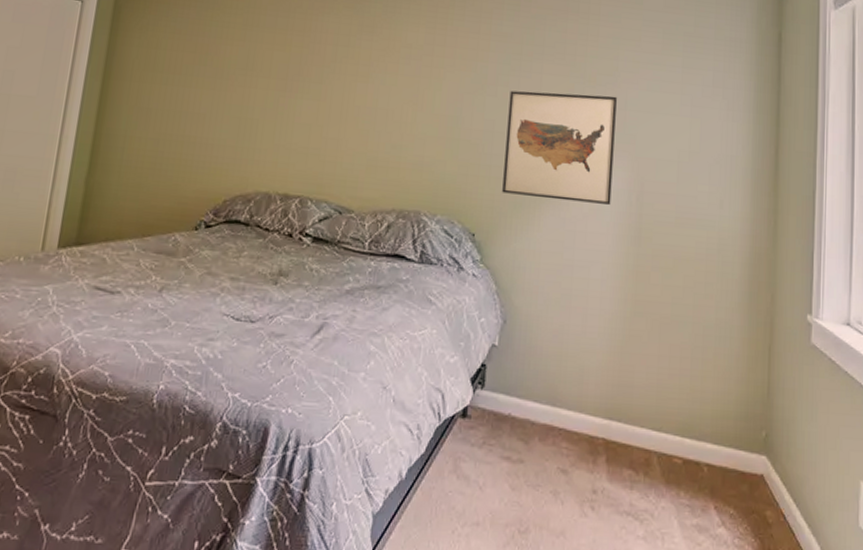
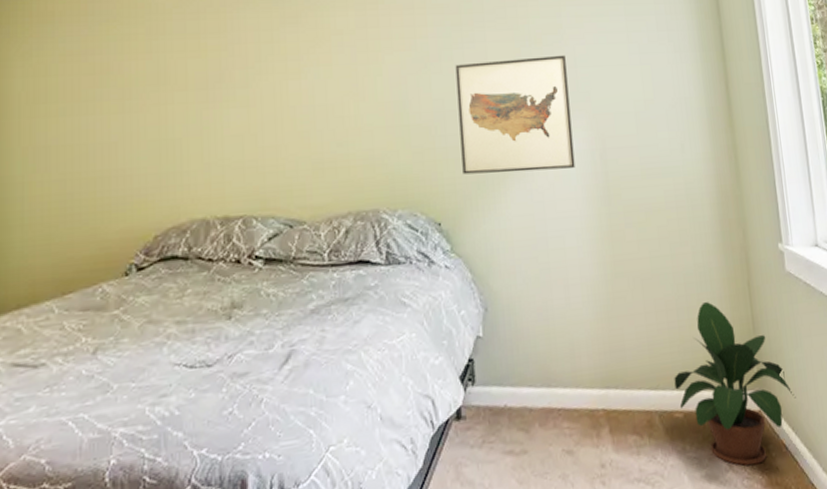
potted plant: none [678,357,803,527] -> present [674,302,796,466]

